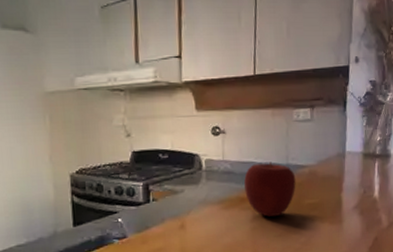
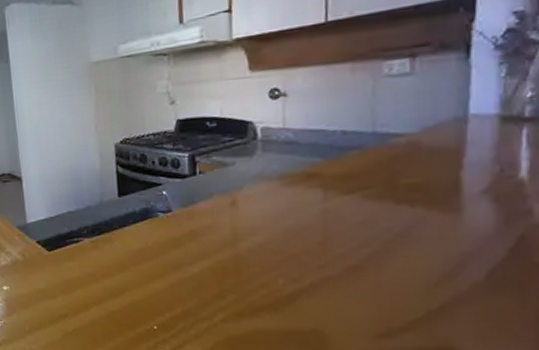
apple: present [244,162,296,217] -> none [312,129,387,198]

